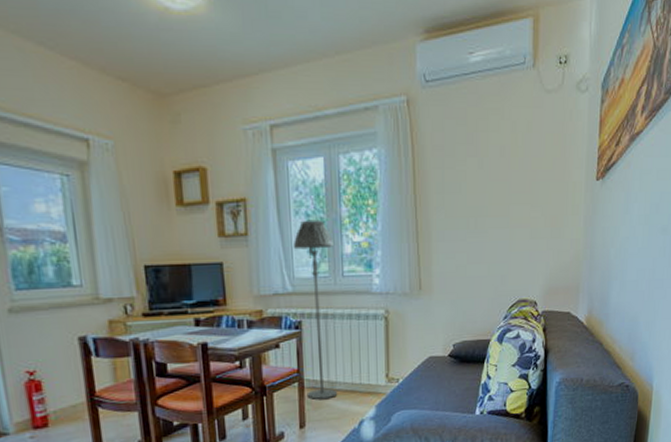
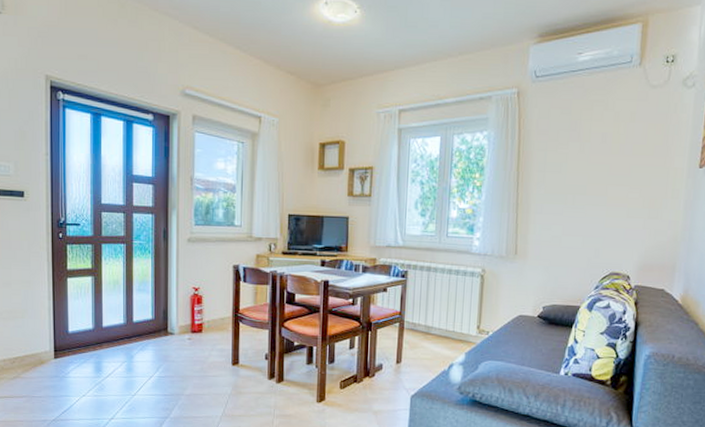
floor lamp: present [292,219,338,400] -> none [405,187,443,341]

